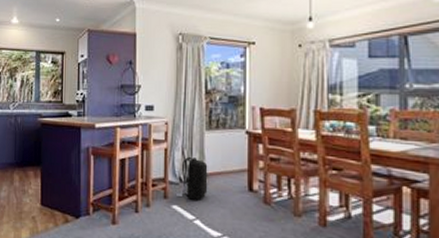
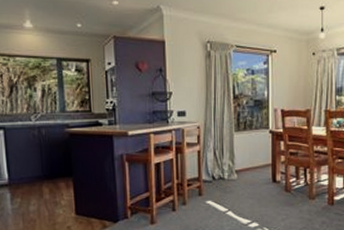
backpack: present [182,156,208,200] -> none [215,156,238,195]

